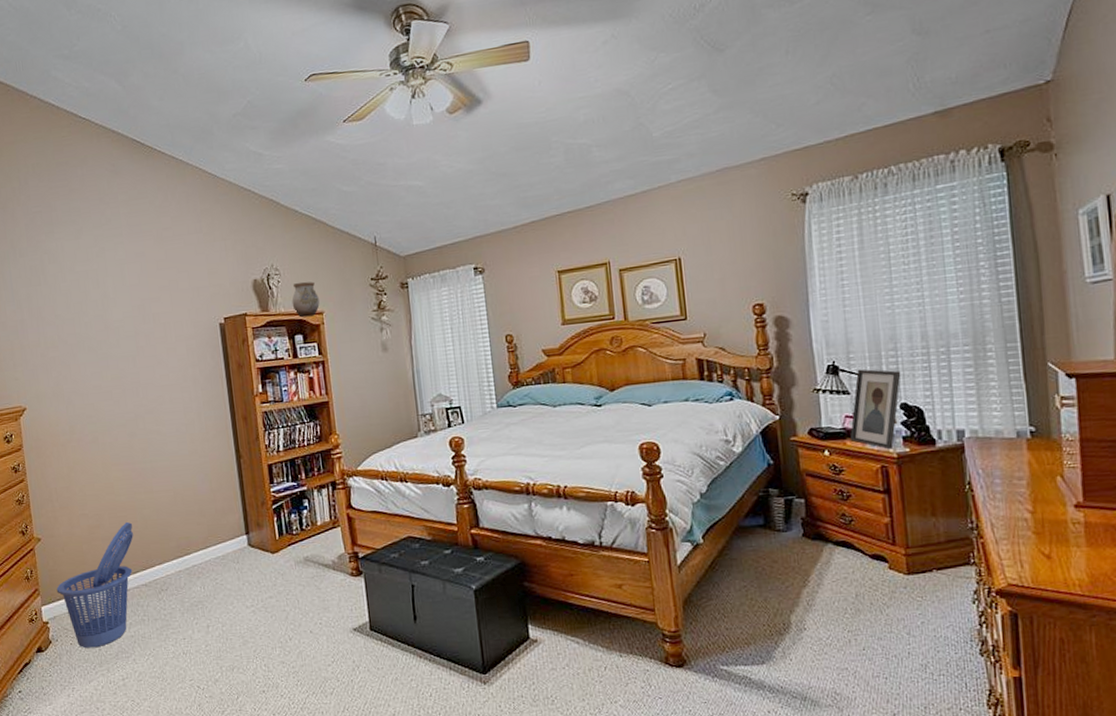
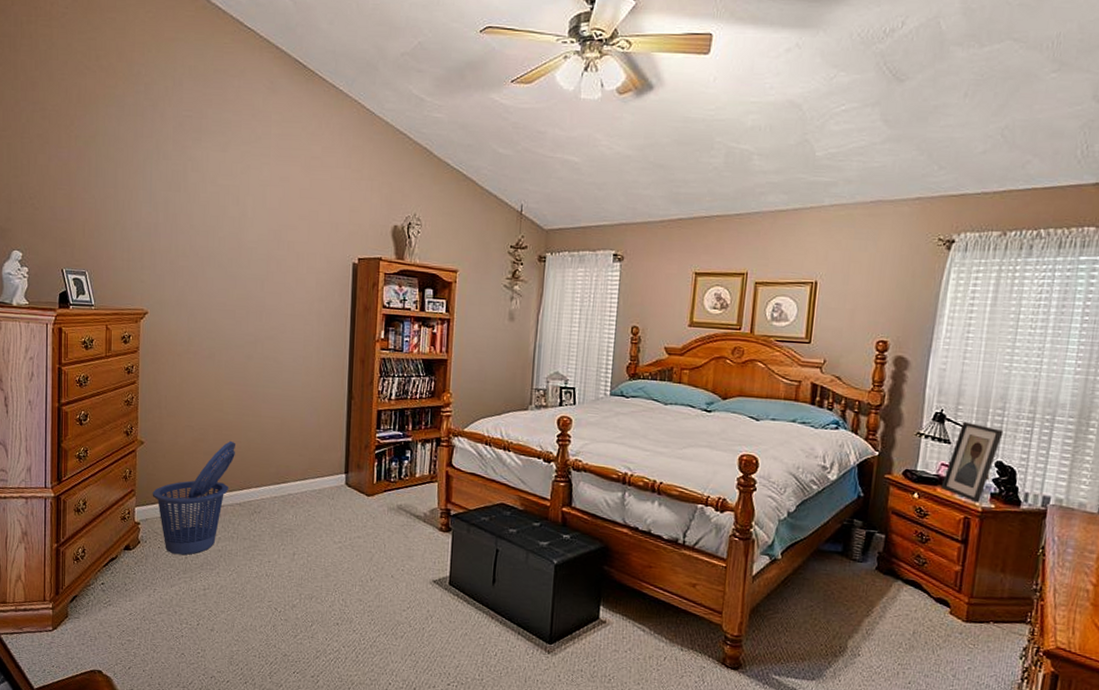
vase: present [292,281,320,318] -> none [428,236,456,273]

